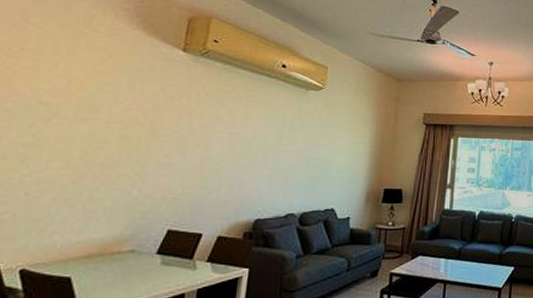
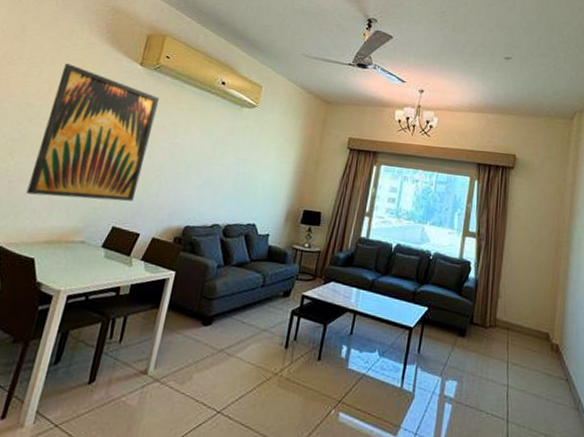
wall art: none [51,53,211,205] -> present [26,63,160,201]

